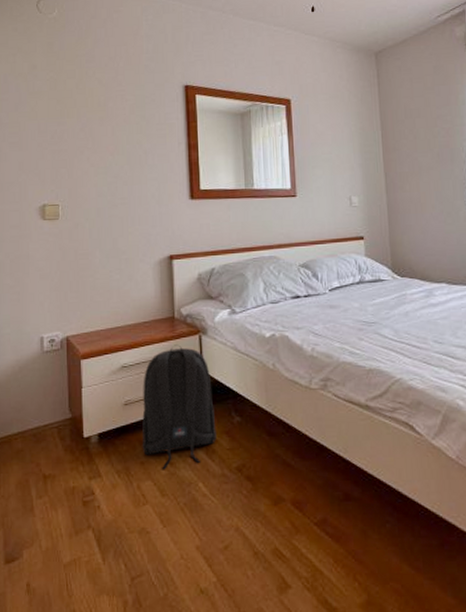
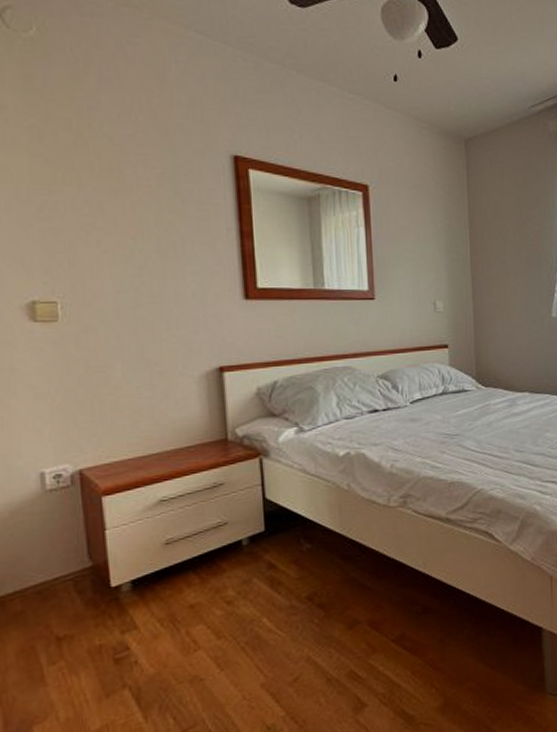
backpack: present [142,344,217,469] -> none [188,470,283,610]

